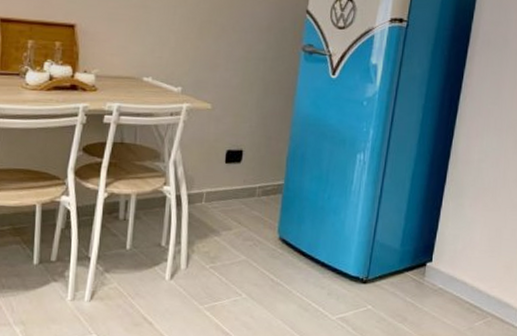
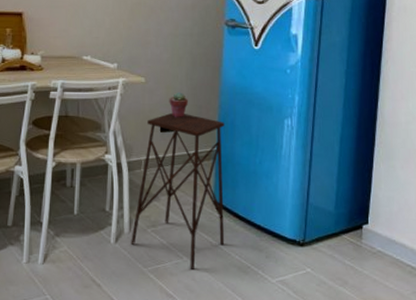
side table: none [187,142,295,307] -> present [131,112,225,269]
potted succulent: none [236,121,257,148] -> present [169,92,188,117]

